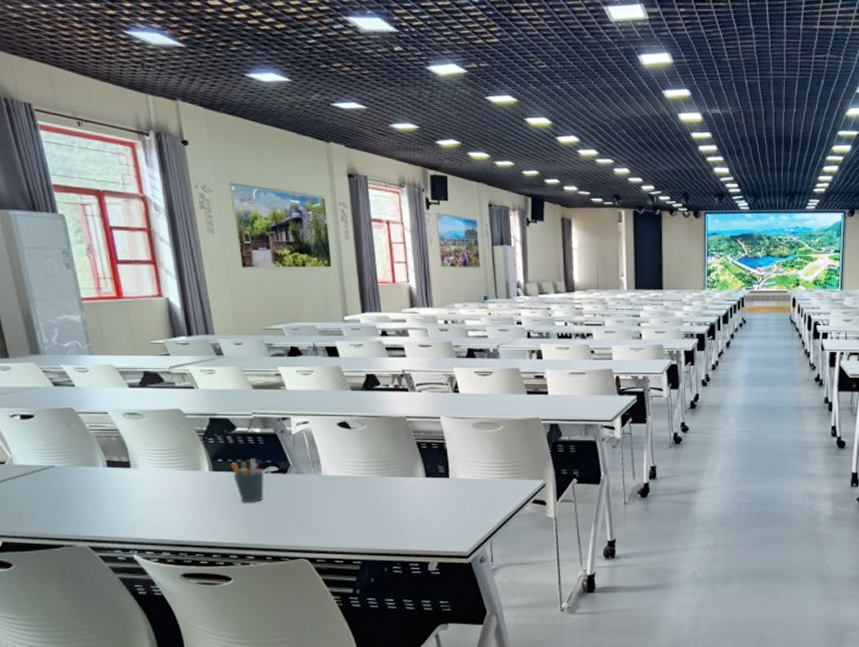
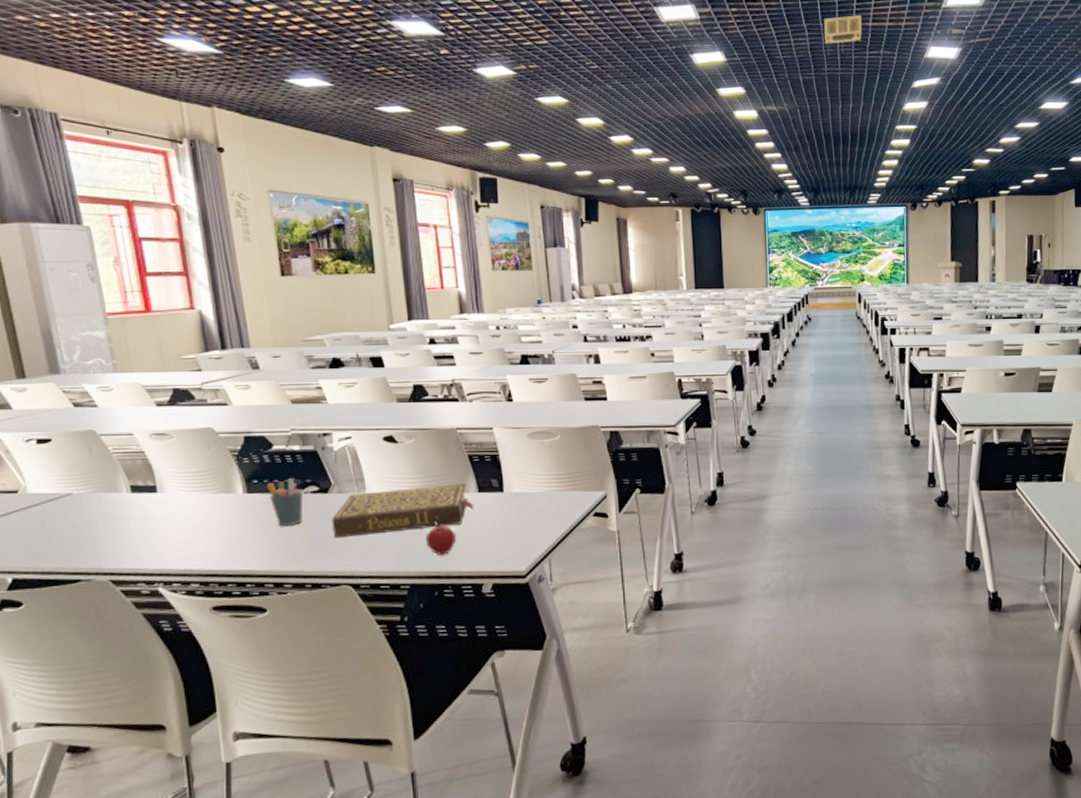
book: none [290,469,422,516] -> present [332,484,474,538]
apple: none [376,503,404,534] -> present [425,521,456,555]
projector: none [772,17,810,59] -> present [824,15,862,56]

